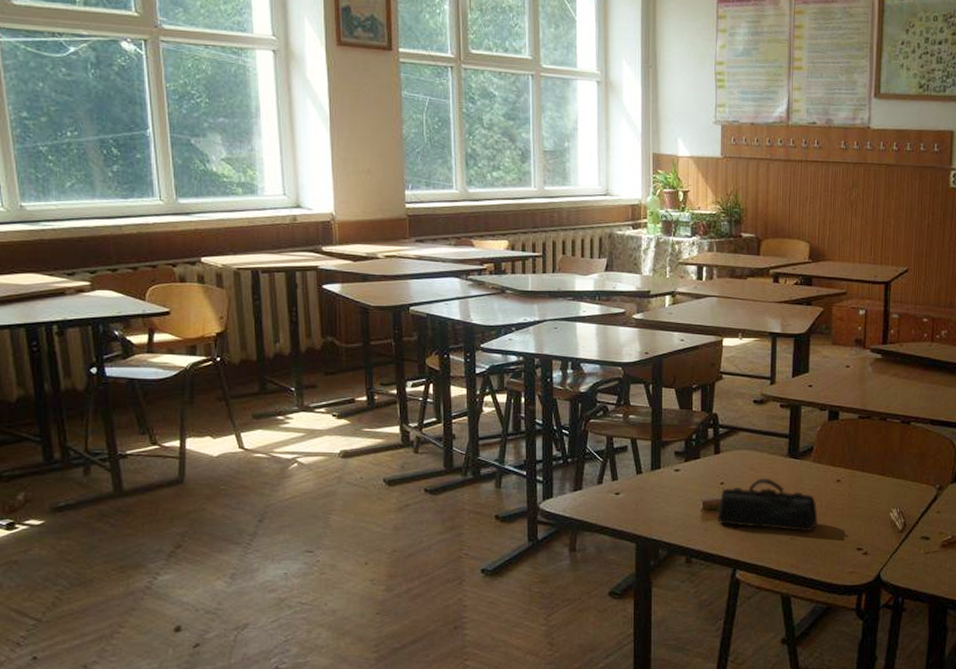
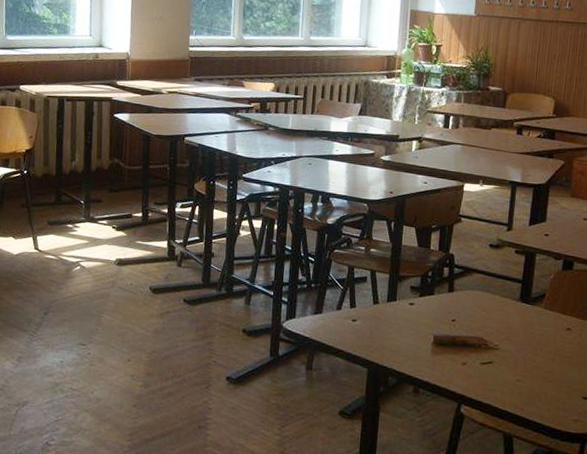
pencil case: present [716,478,818,532] -> none [446,319,546,376]

